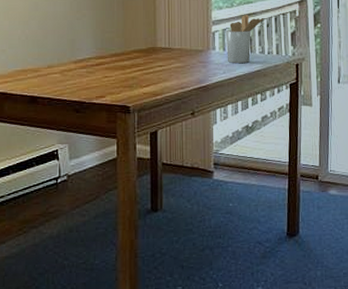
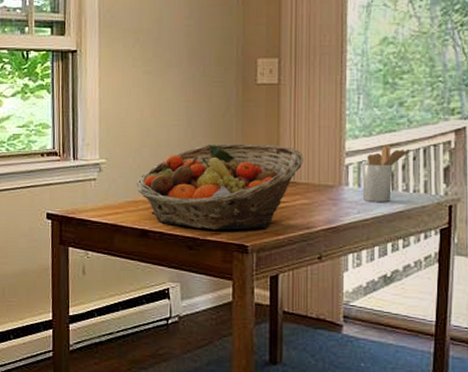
fruit basket: none [25,15,177,94] -> present [137,143,303,230]

